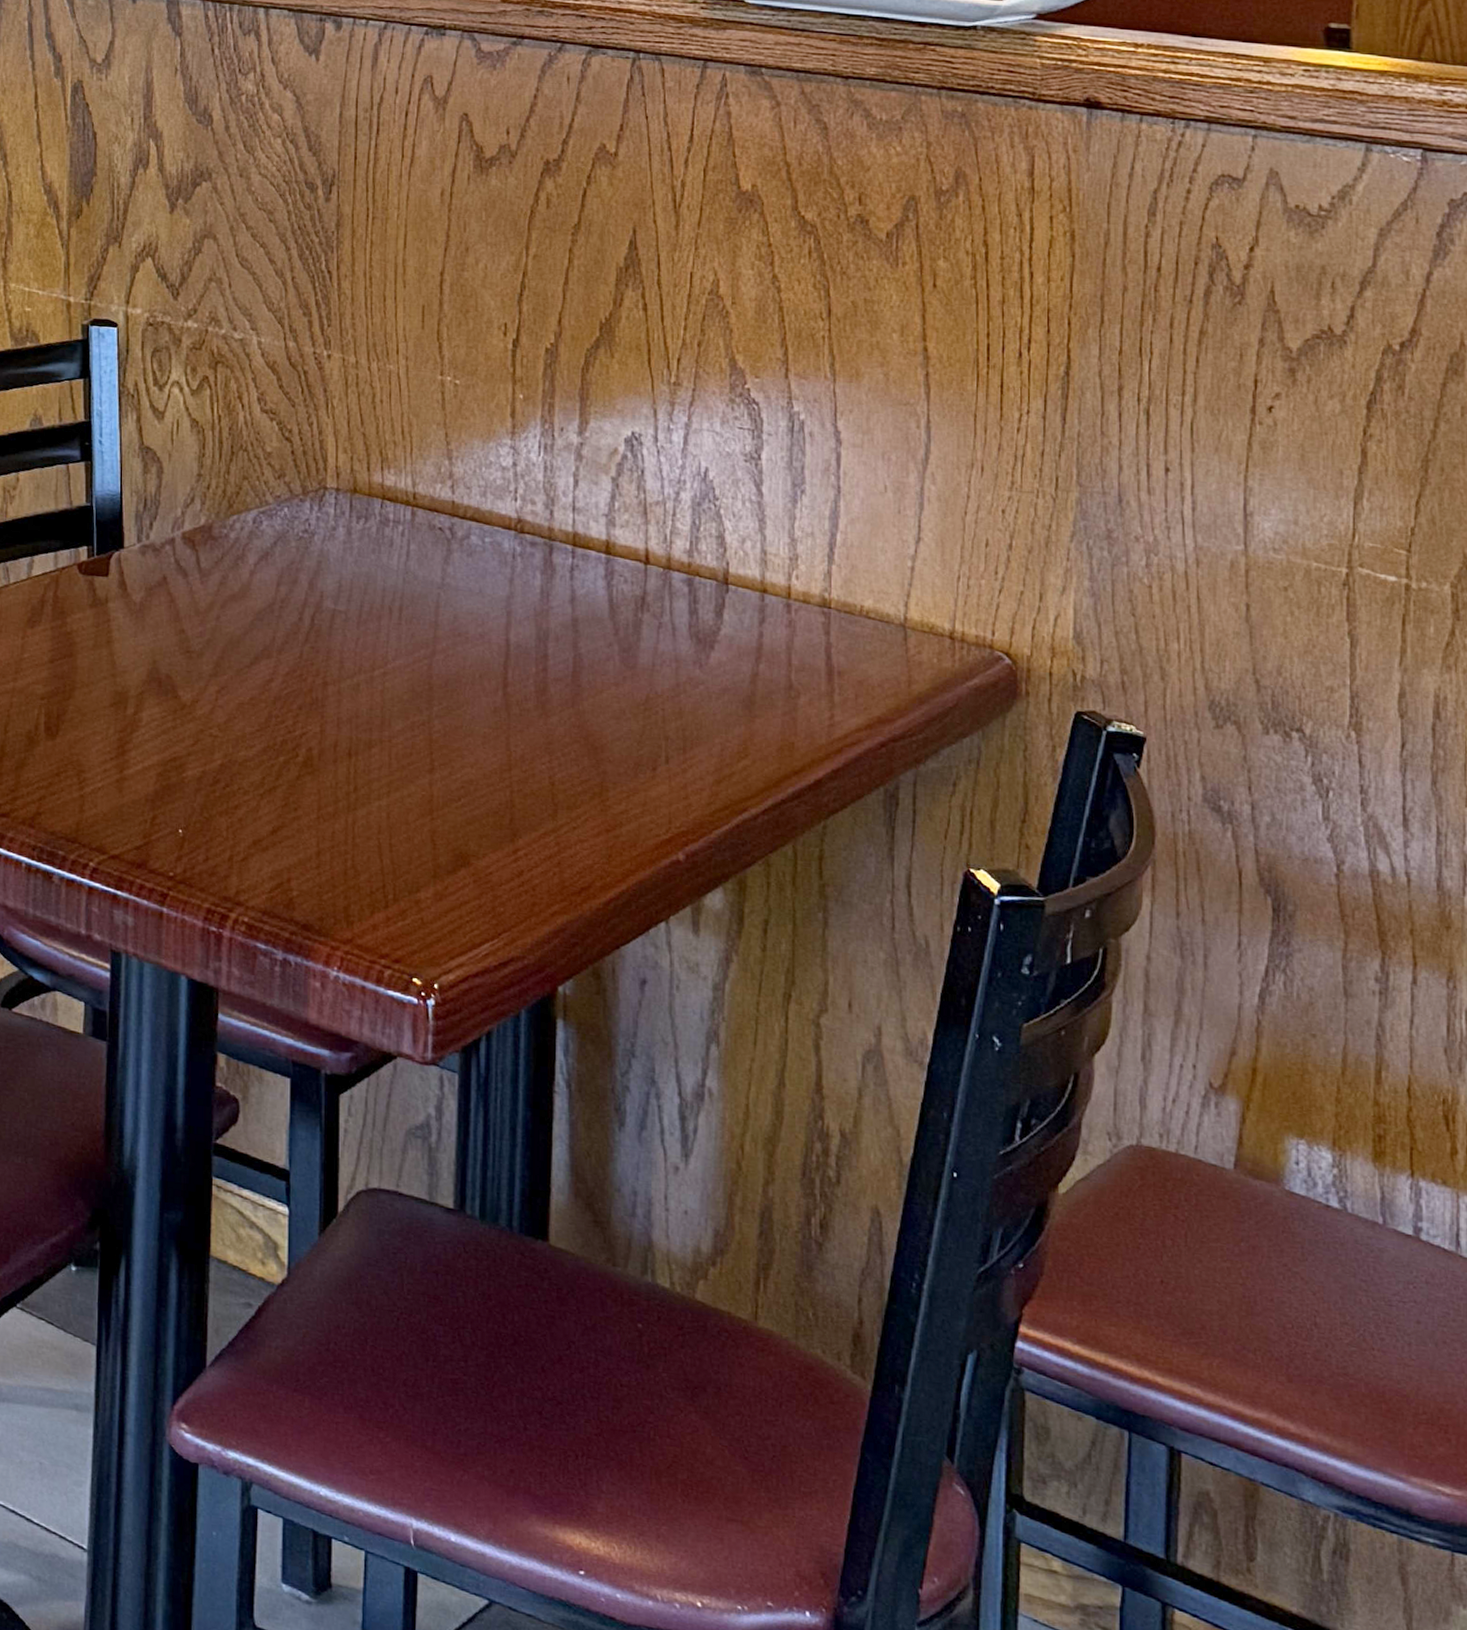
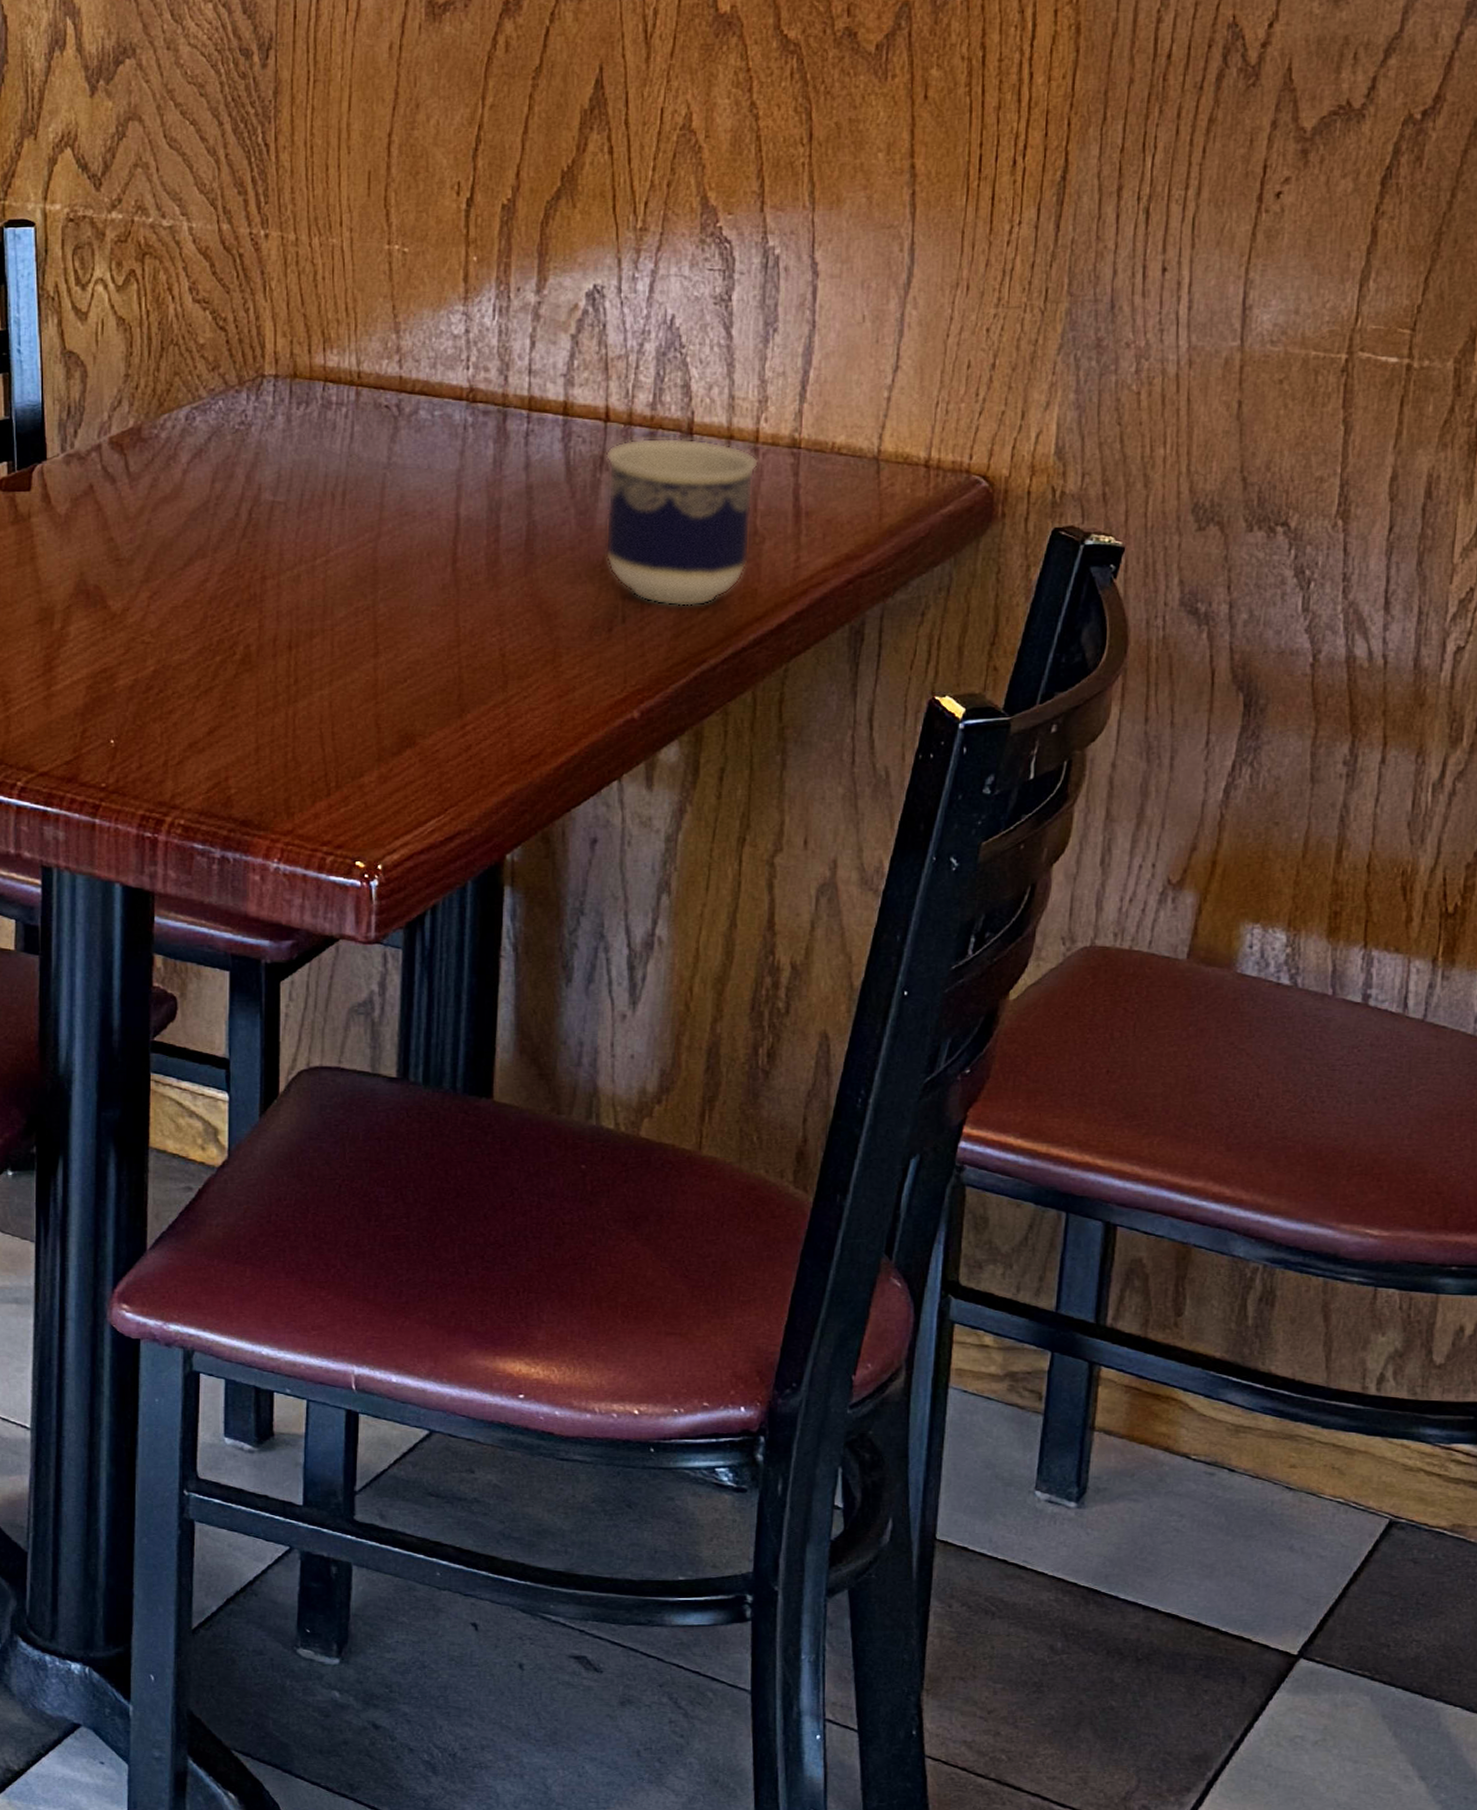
cup: none [646,583,791,754] -> present [605,437,758,606]

